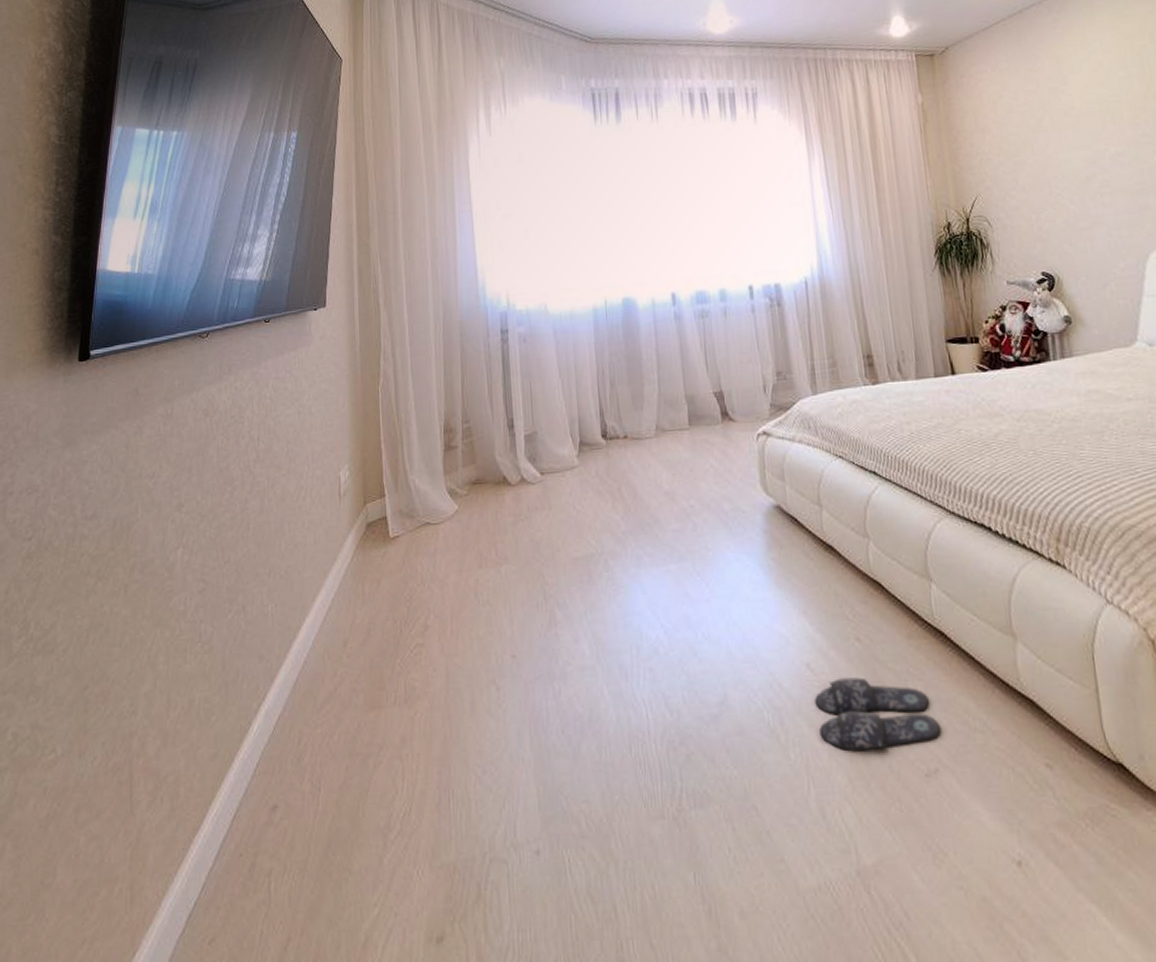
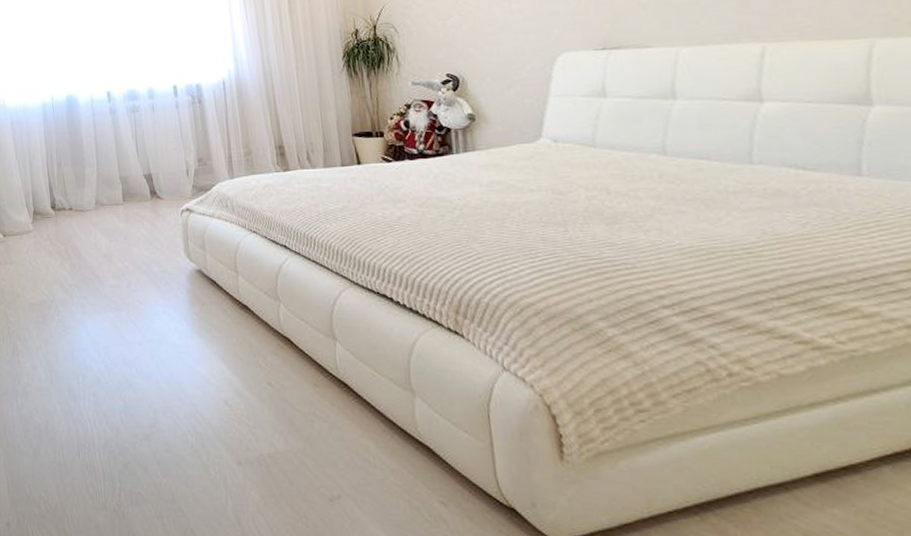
slippers: present [815,677,942,752] -> none [232,414,344,475]

